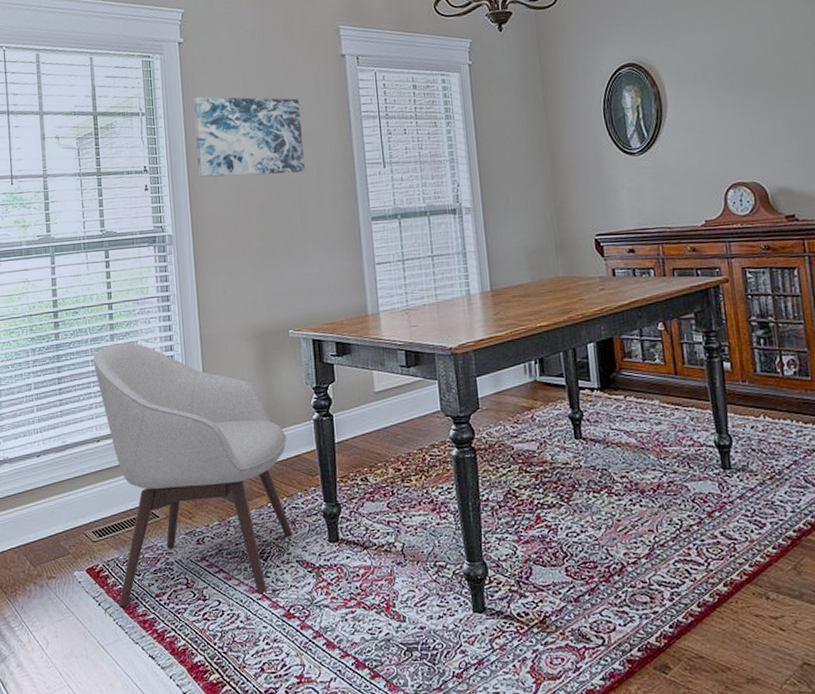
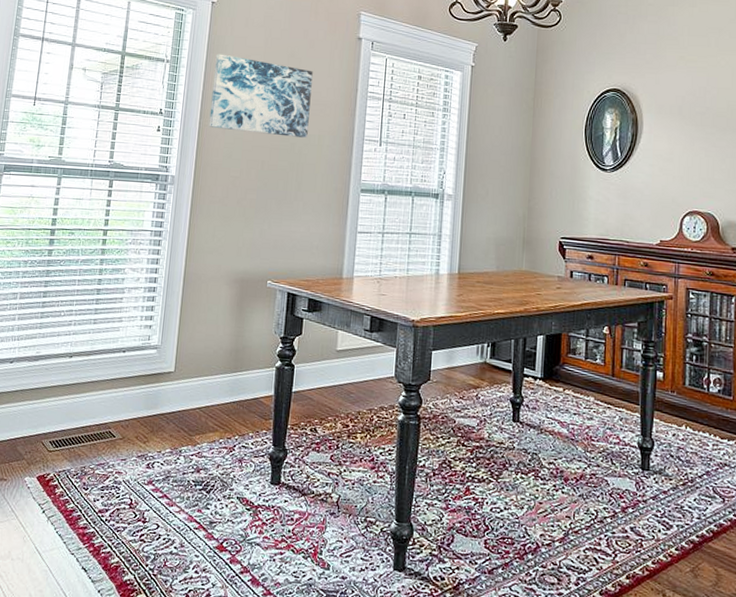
chair: present [93,343,293,608] -> none [62,268,249,524]

